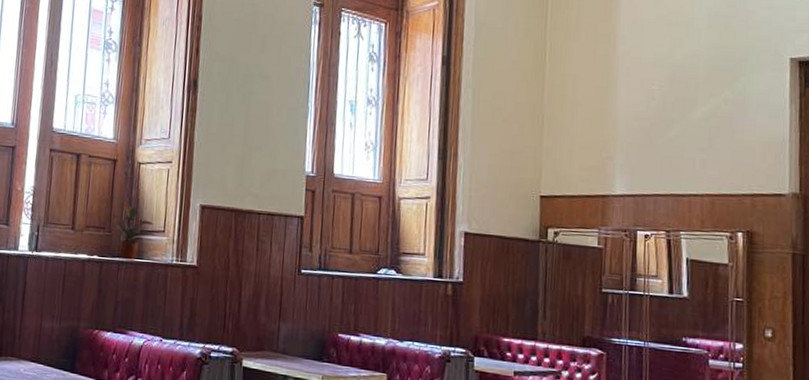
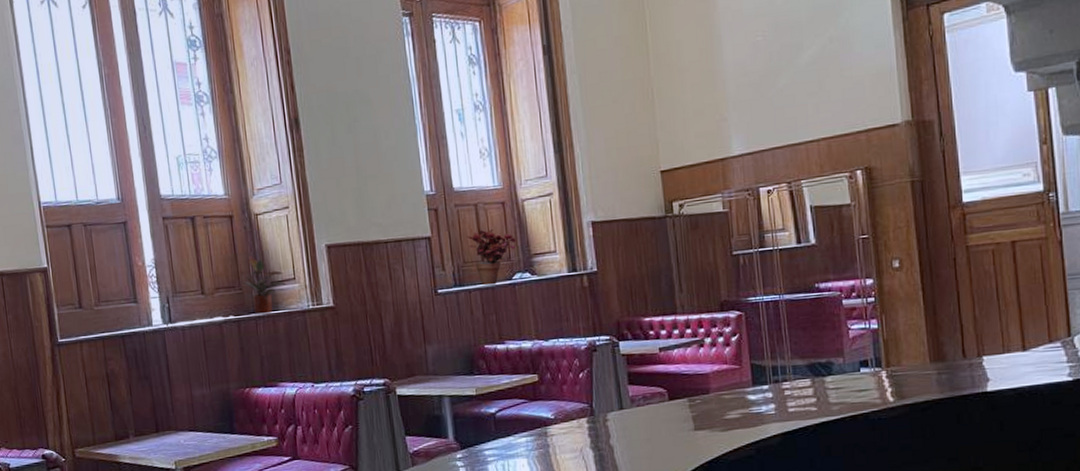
potted plant: none [339,219,387,276] -> present [467,229,516,286]

